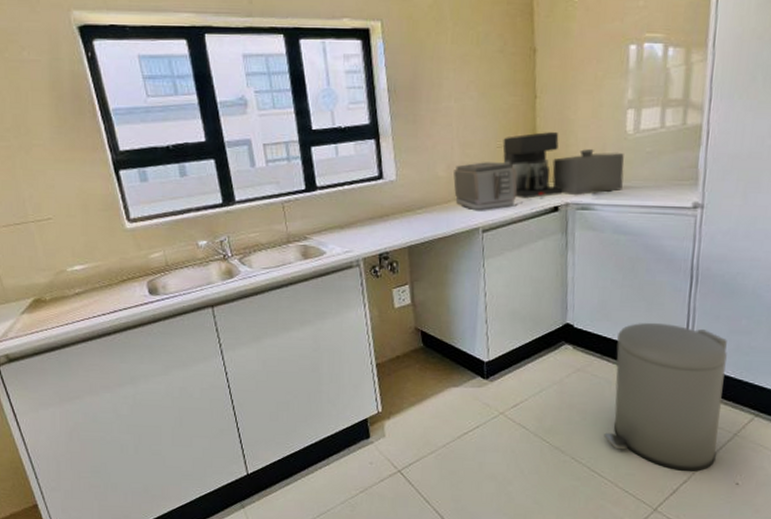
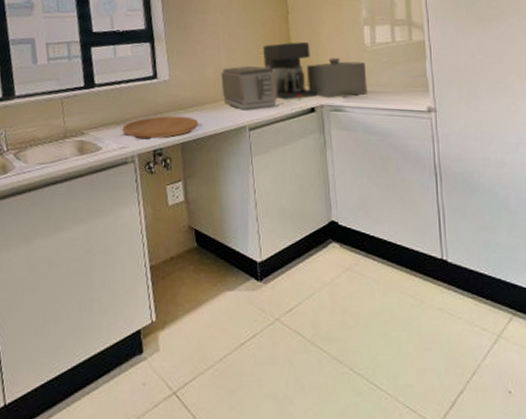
cutting board: none [346,218,427,242] -> present [122,115,198,139]
pedal bin: present [603,322,727,472] -> none [377,219,486,381]

